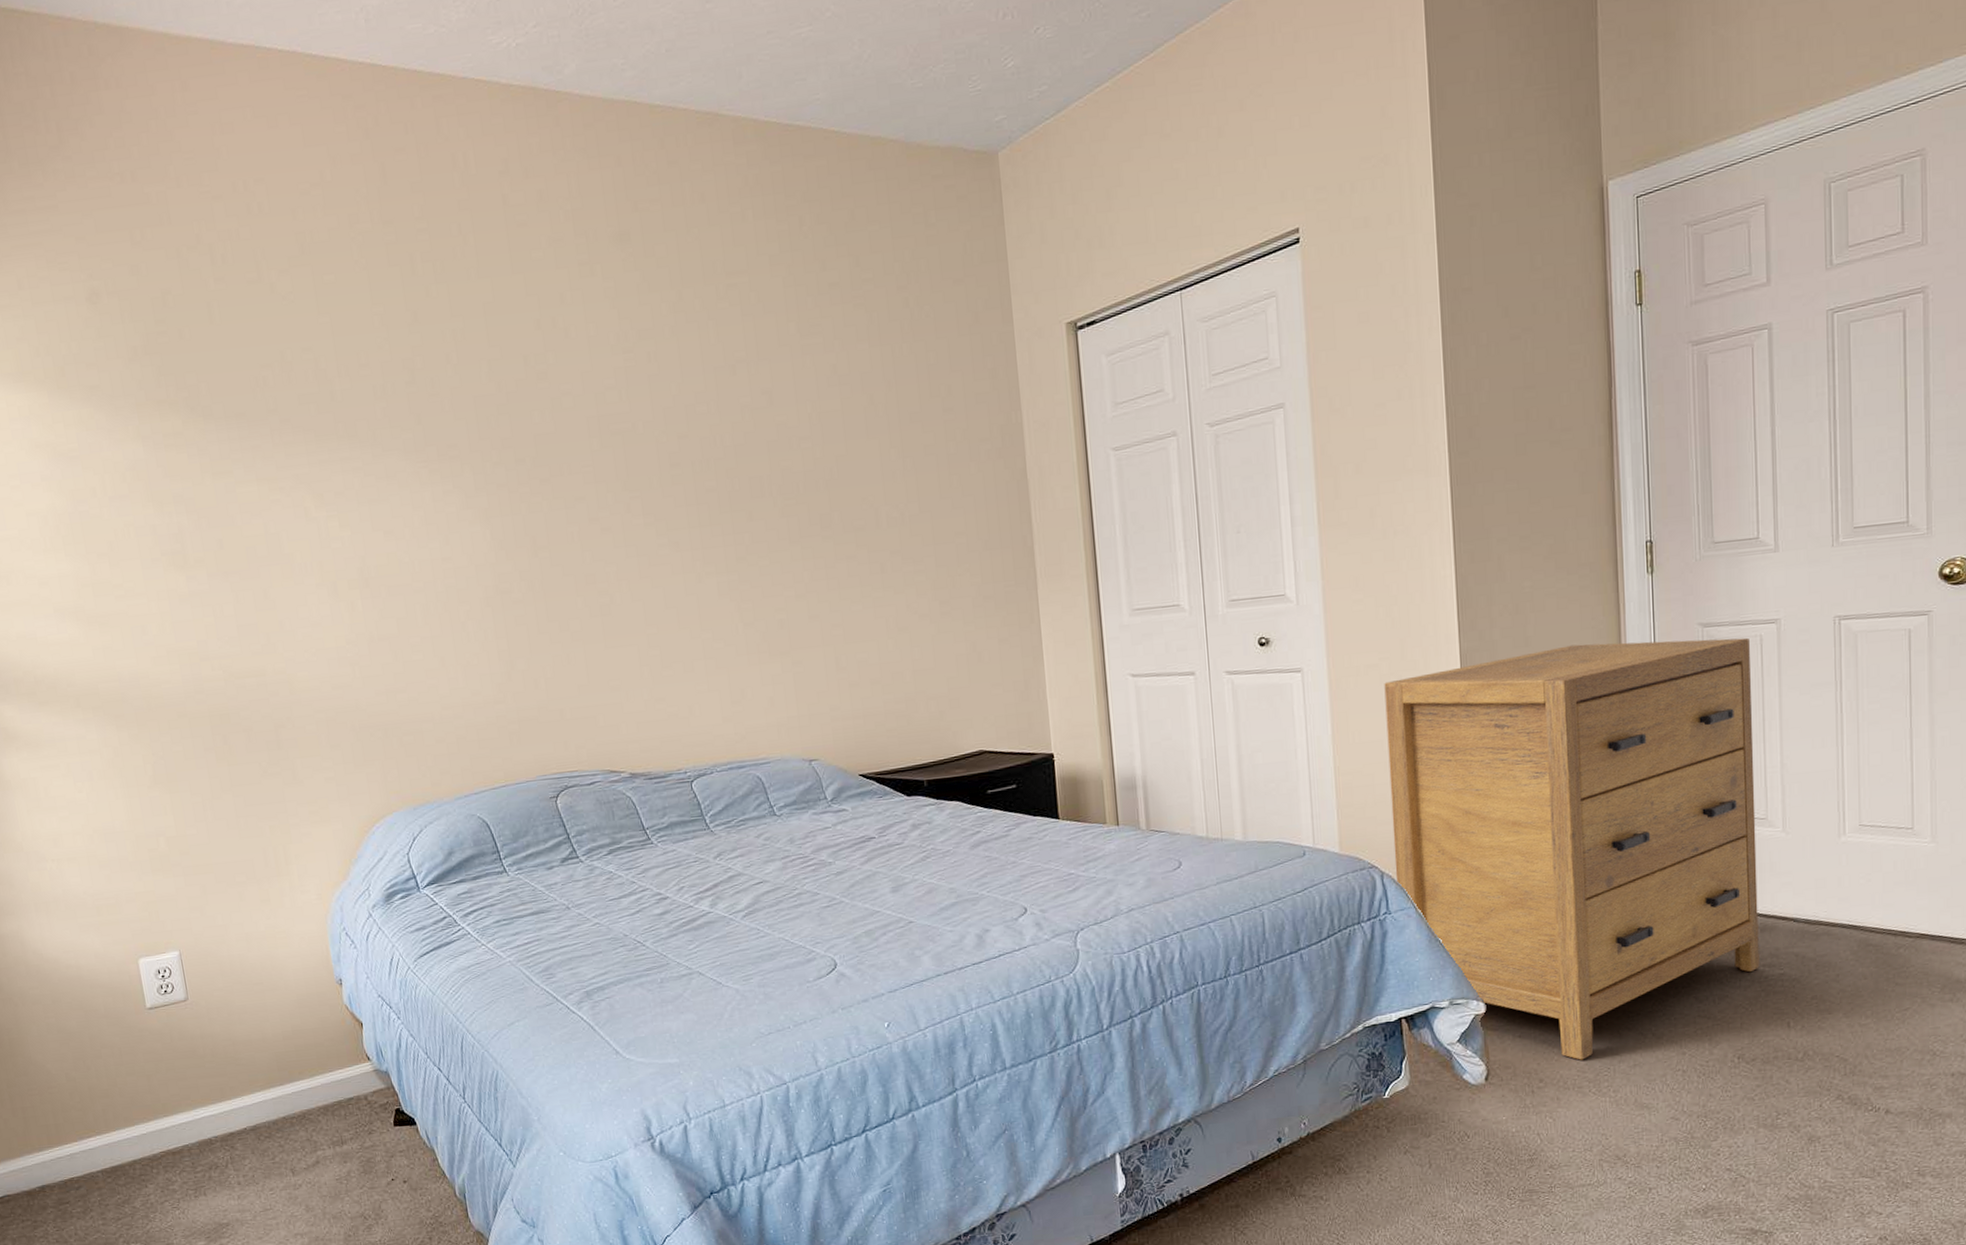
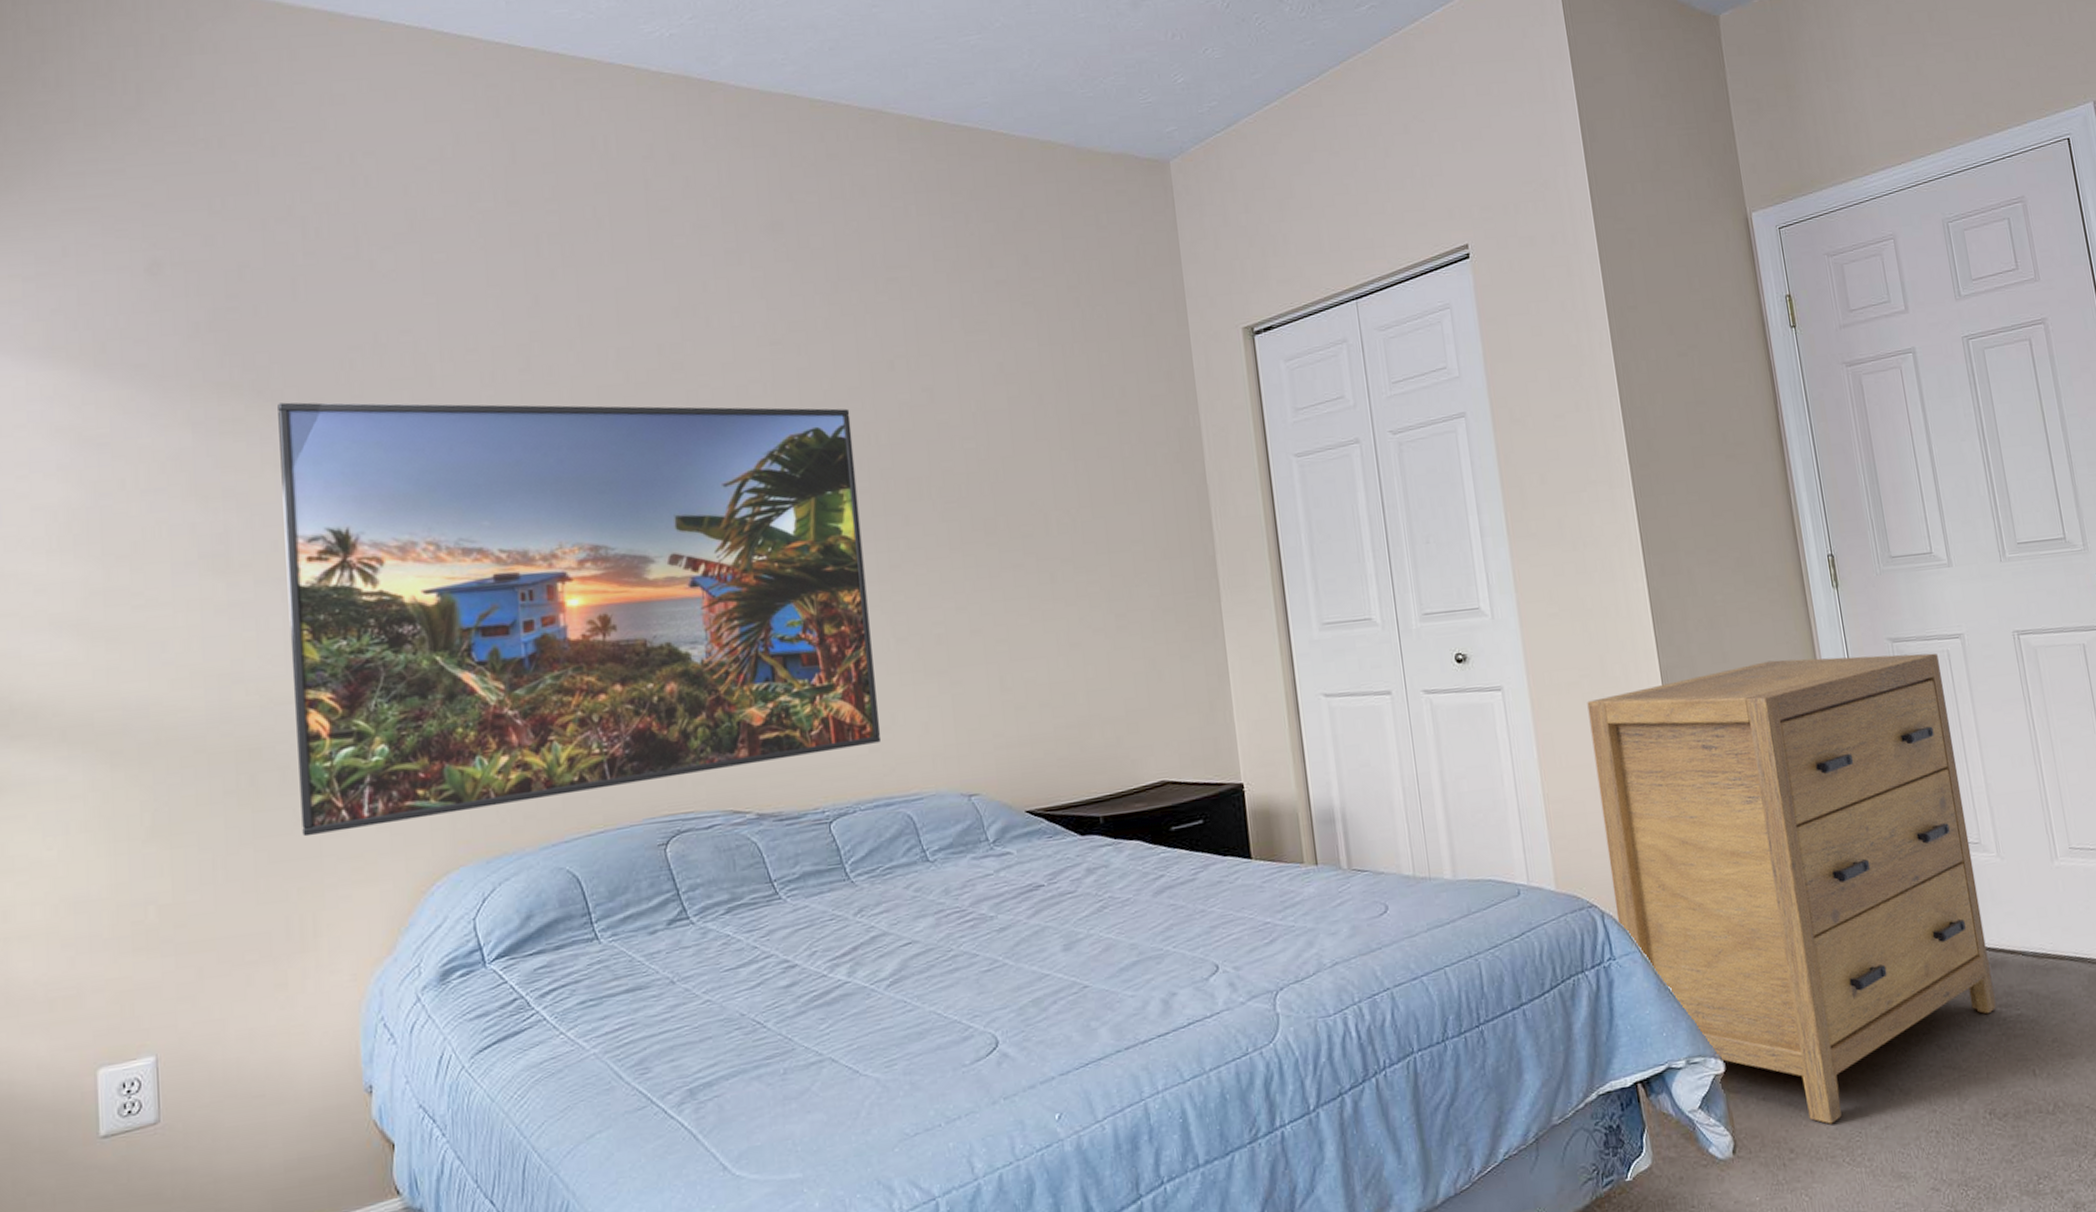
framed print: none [208,412,733,786] -> present [278,402,882,837]

